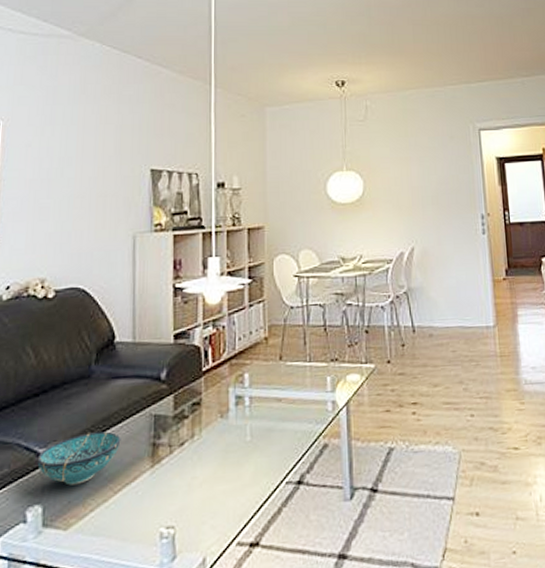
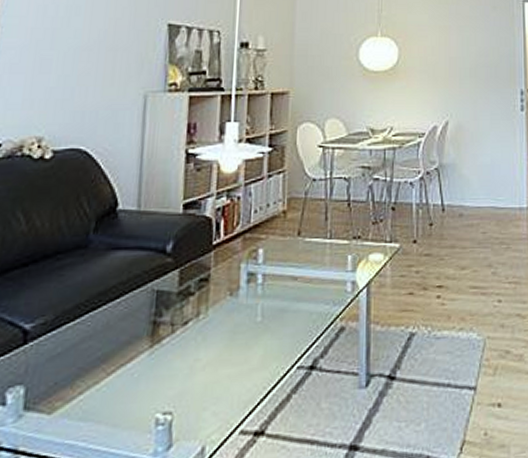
bowl: present [37,431,121,486] -> none [21,307,118,365]

